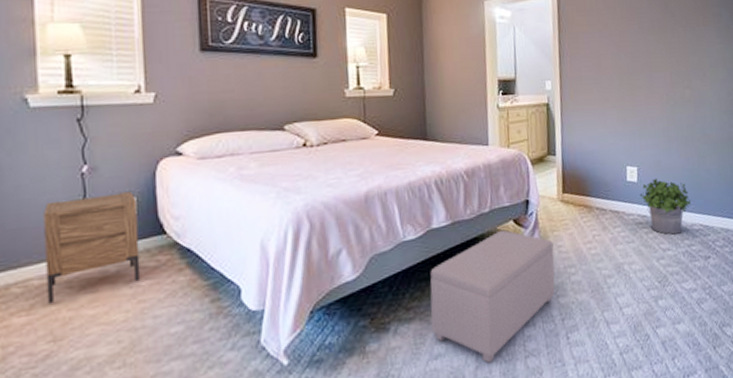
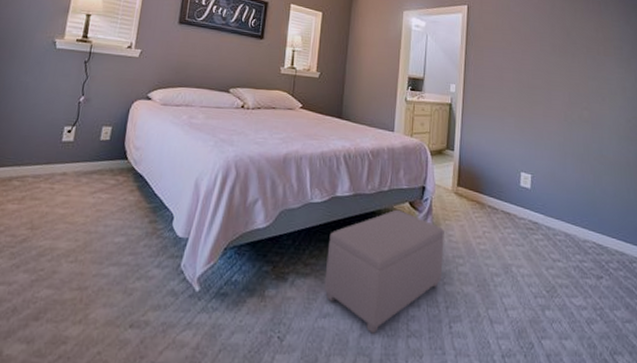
nightstand: present [43,192,141,305] -> none [34,119,112,199]
potted plant: present [639,178,692,235] -> none [532,188,585,247]

